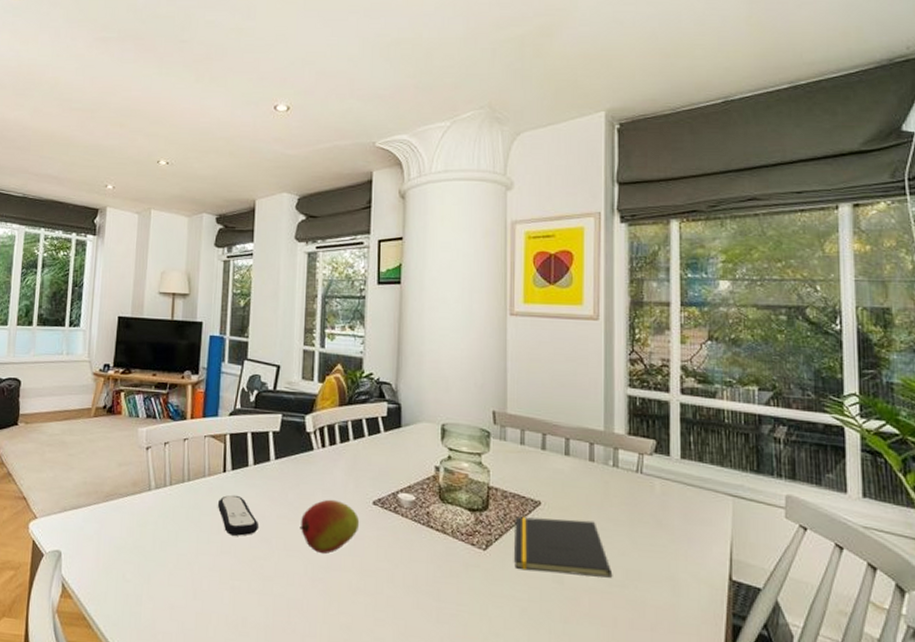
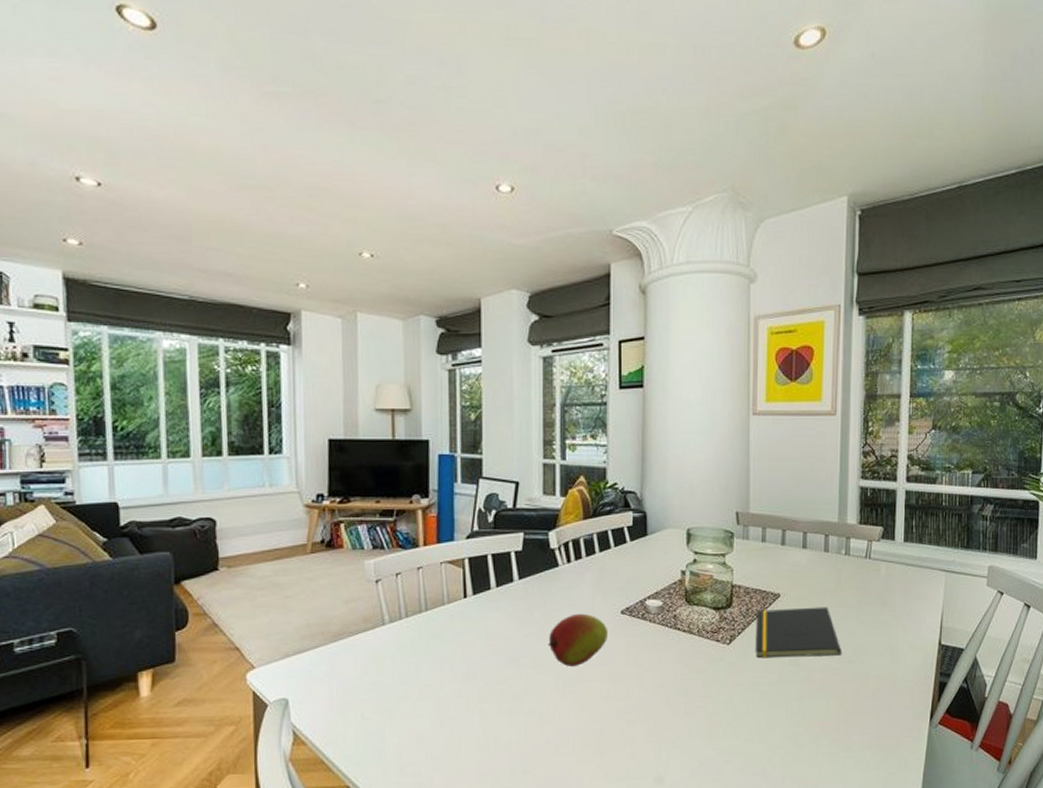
remote control: present [217,494,258,536] -> none [459,619,505,660]

